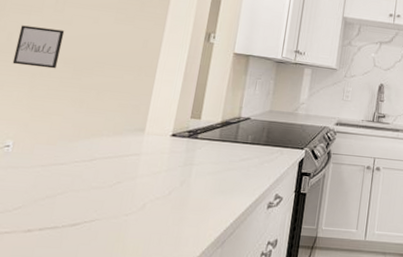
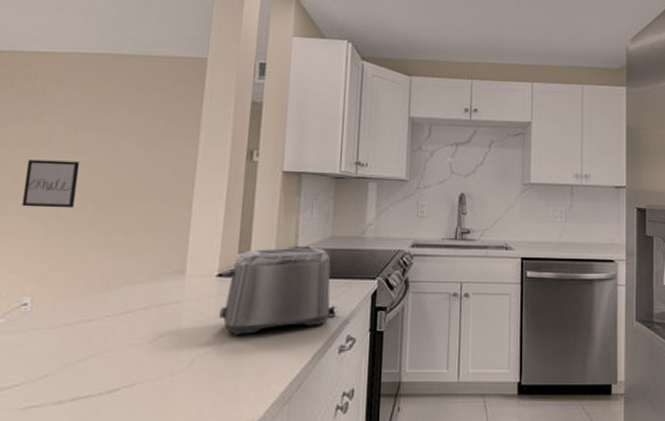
toaster: none [170,116,270,187] -> present [219,247,338,336]

